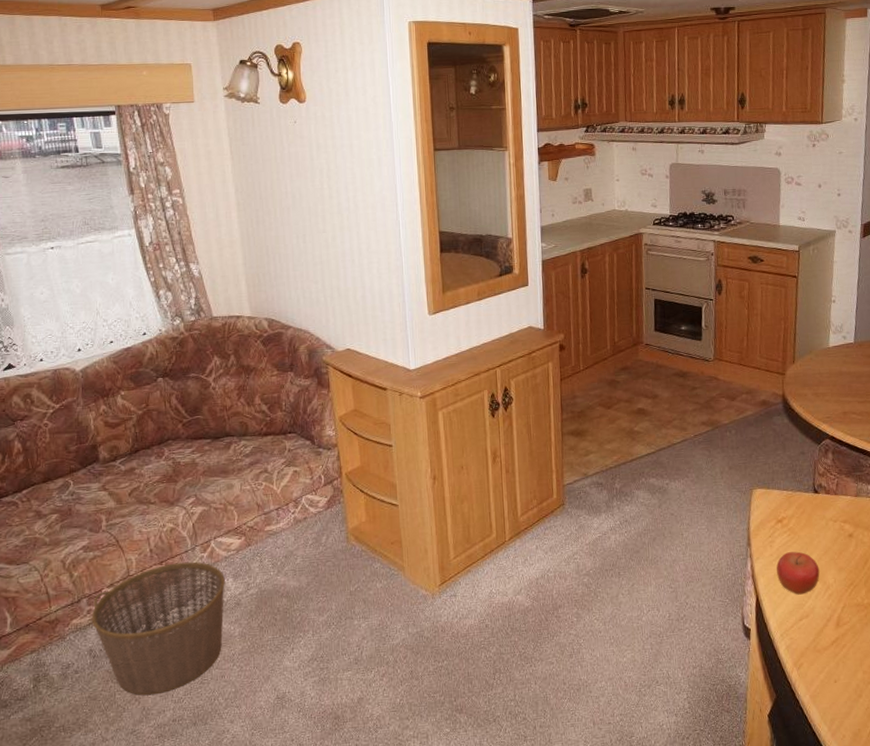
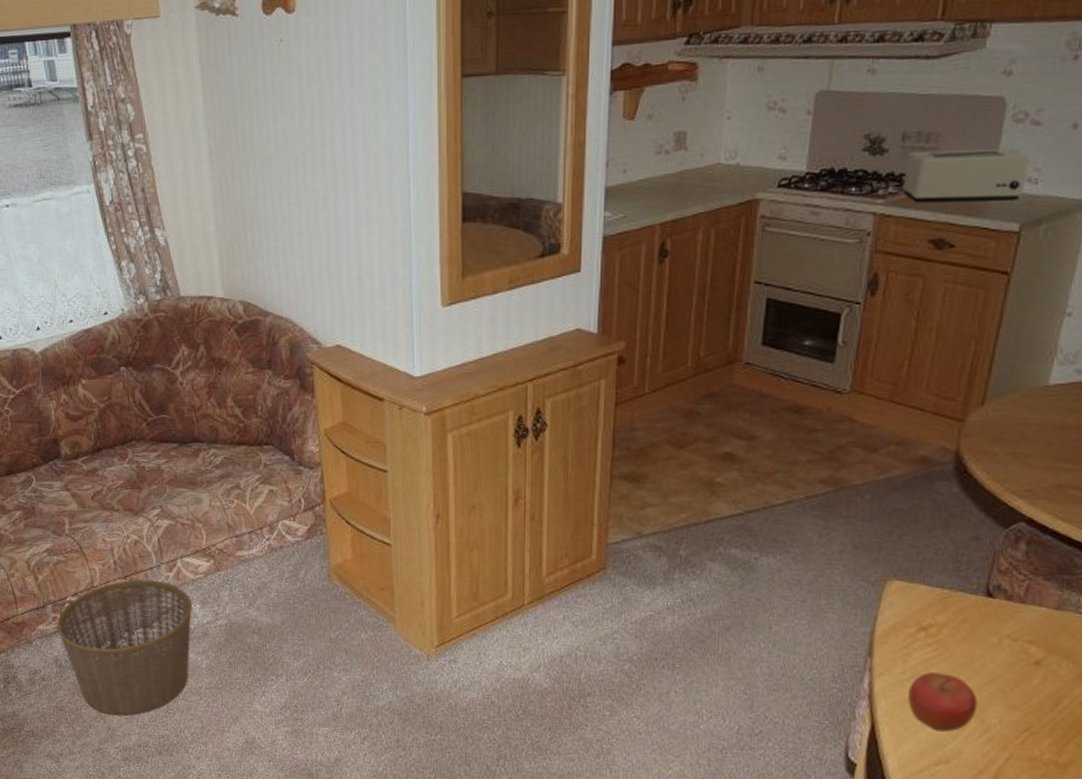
toaster: none [728,199,798,233] -> present [902,147,1030,202]

